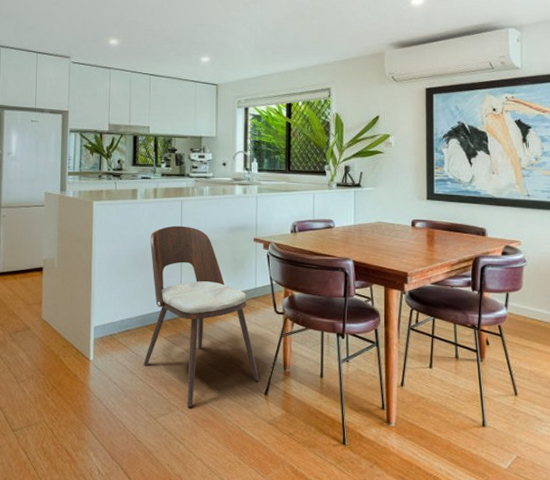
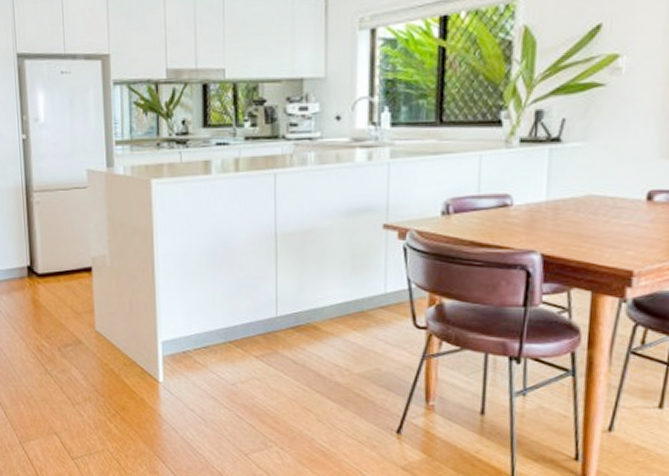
dining chair: present [143,225,260,407] -> none [228,209,390,443]

